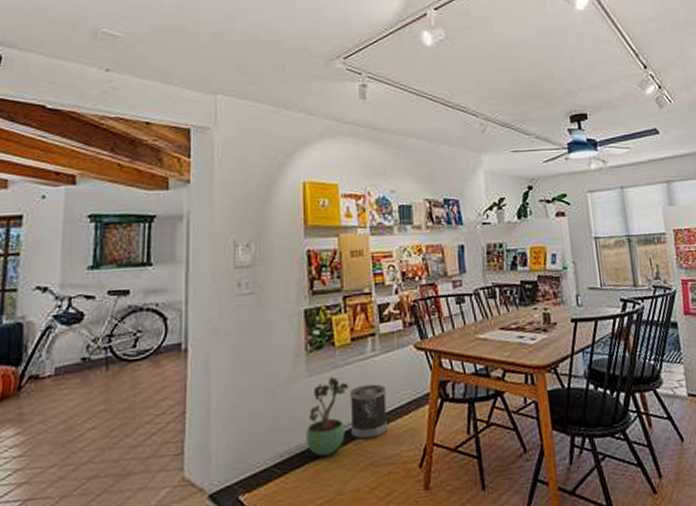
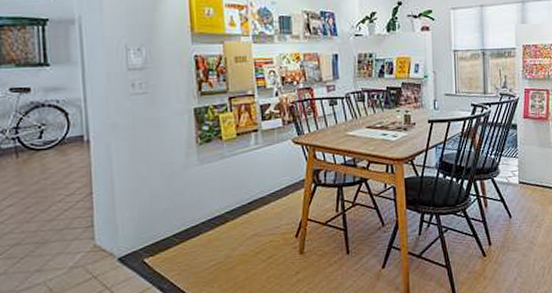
potted plant: present [306,377,349,456] -> none [199,165,235,228]
wastebasket: present [349,384,387,439] -> none [236,171,269,216]

